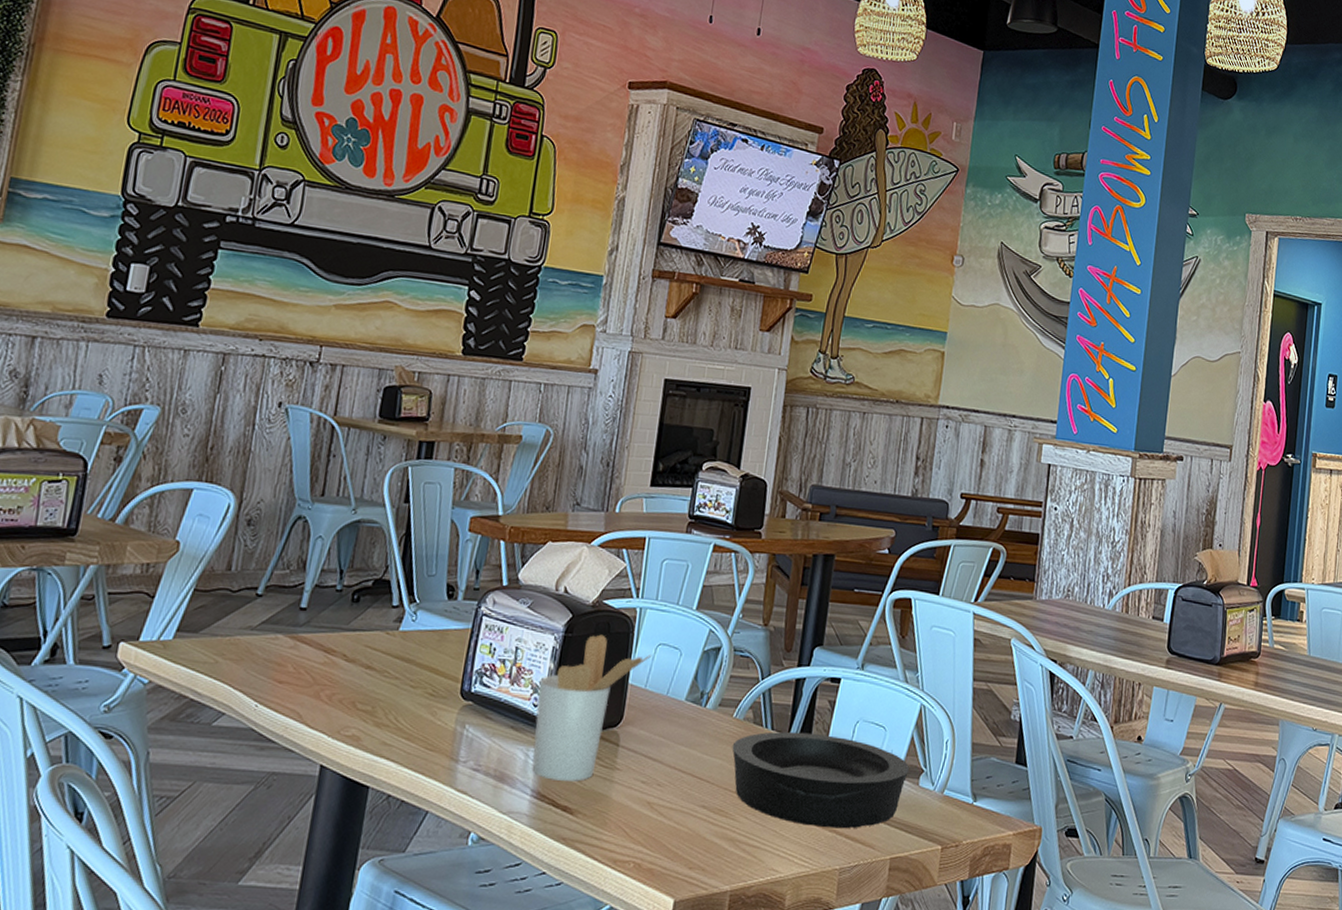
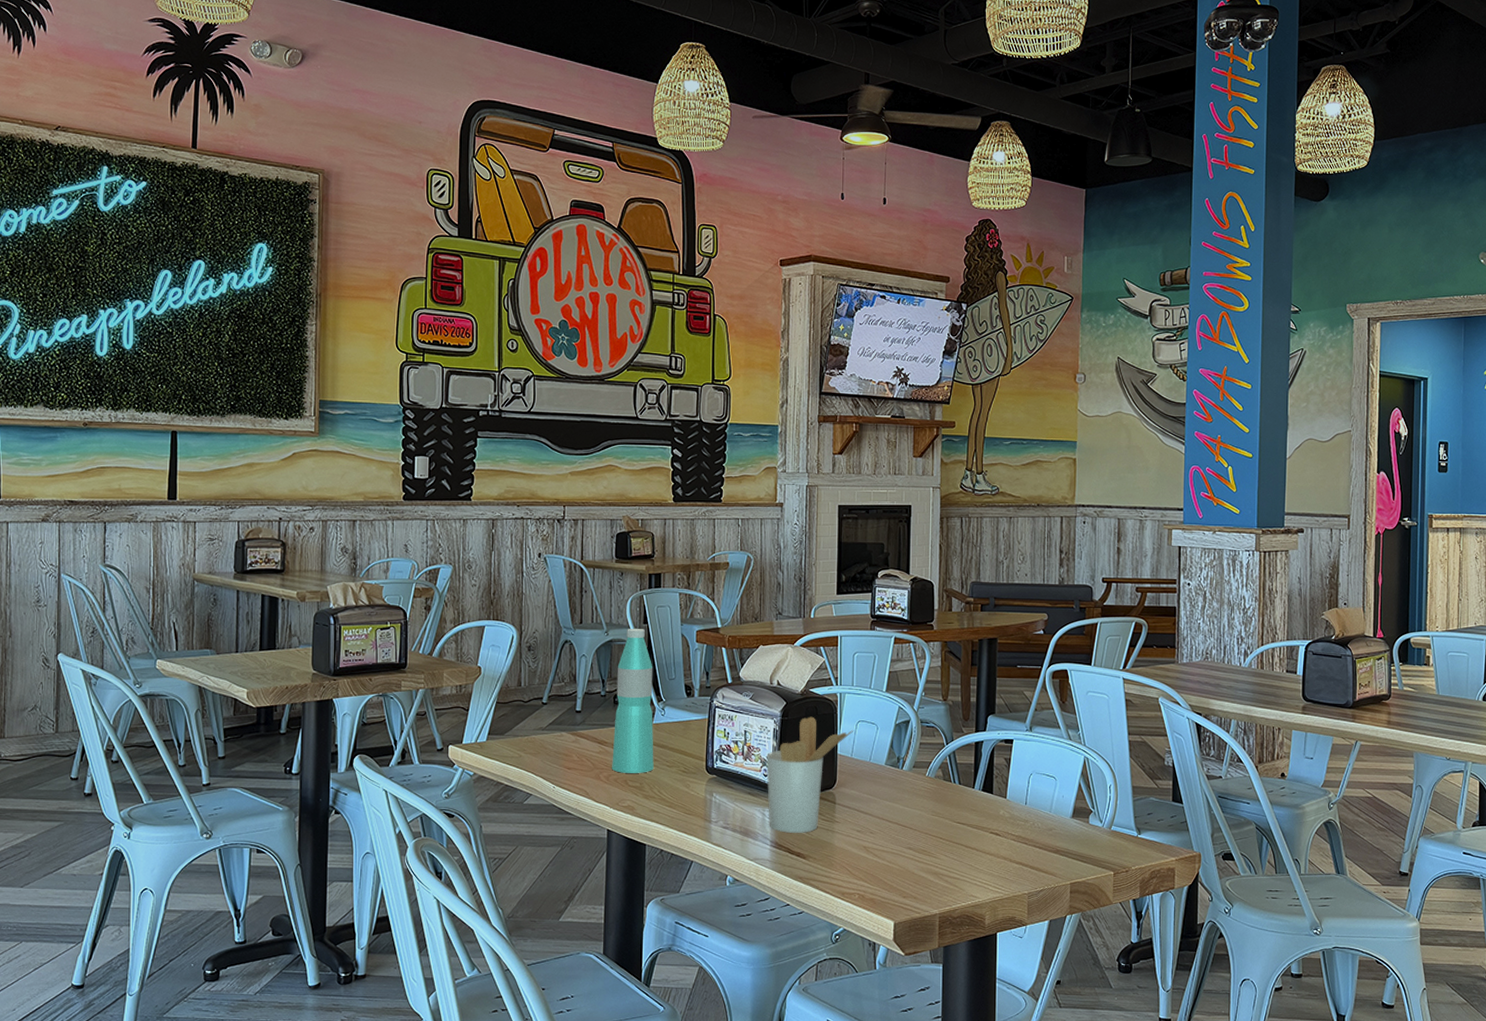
water bottle: none [337,507,409,694] -> present [612,629,654,773]
bowl: present [732,731,910,829] -> none [928,785,1080,861]

